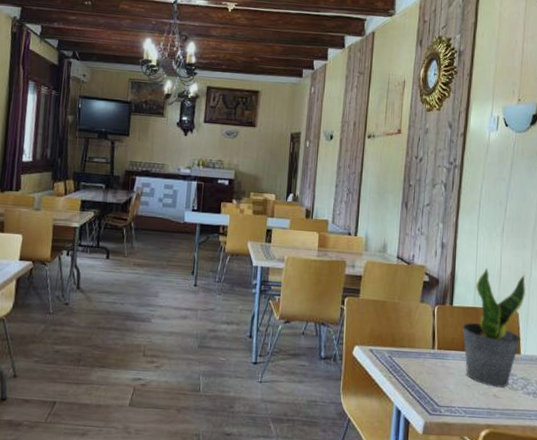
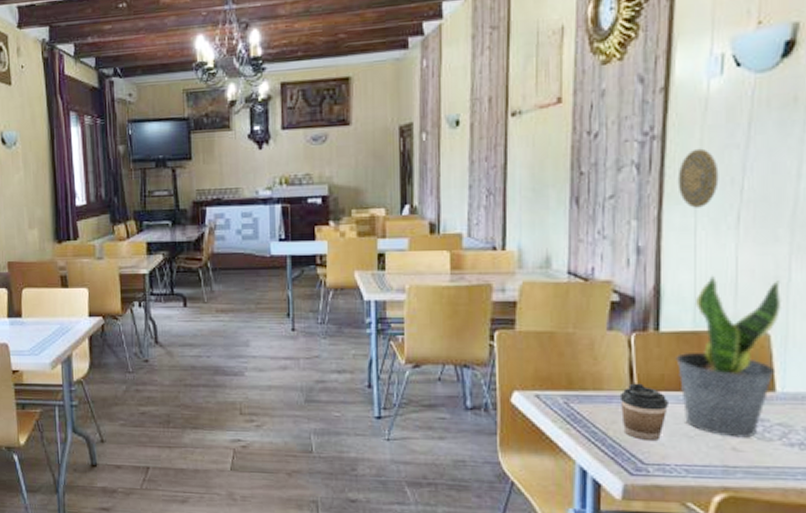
coffee cup: none [425,343,456,388] -> present [619,383,668,440]
decorative plate: none [468,178,493,219] -> present [677,148,719,208]

